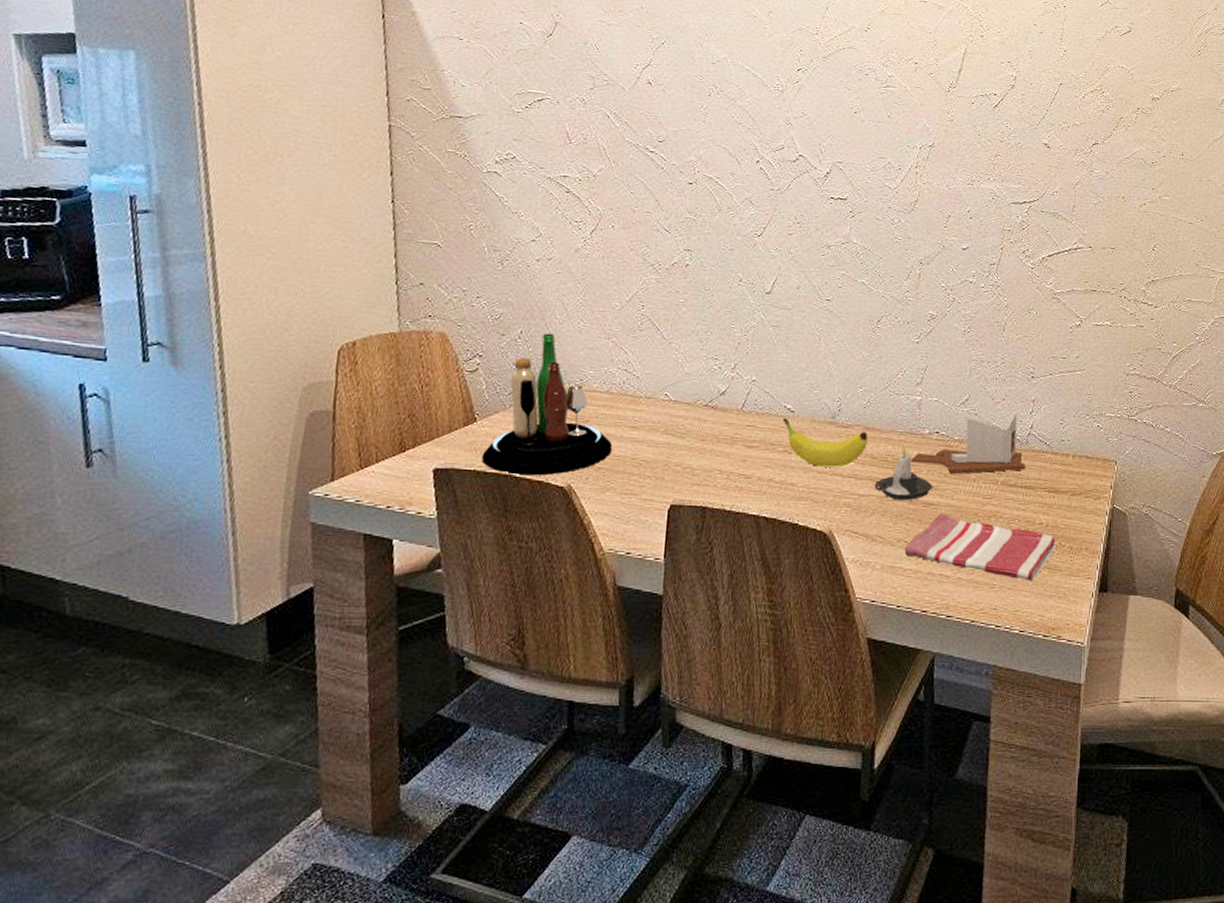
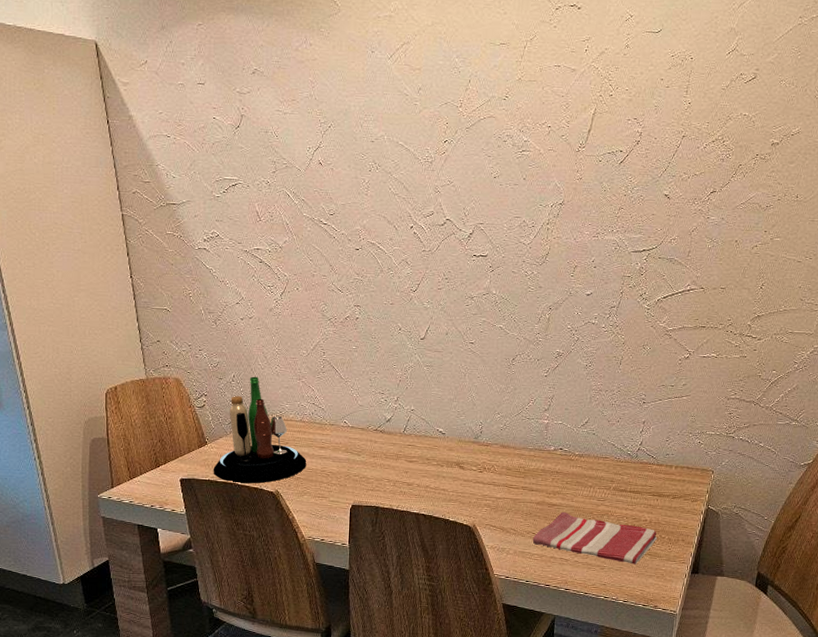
fruit: present [782,417,868,467] -> none [436,438,504,477]
candle: present [874,447,934,501] -> none [509,460,557,502]
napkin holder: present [911,412,1025,474] -> none [539,432,634,482]

